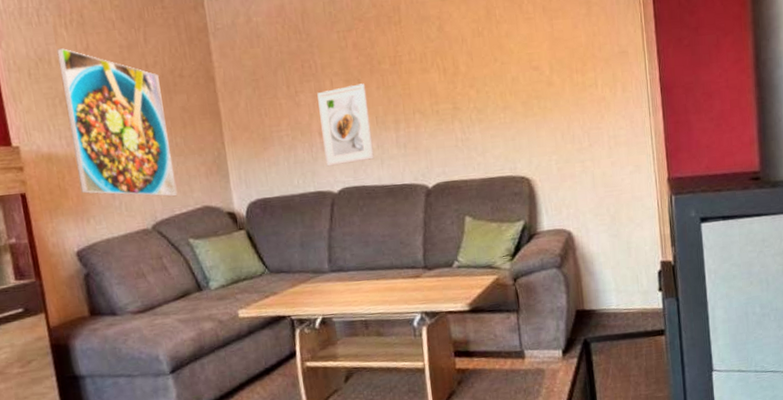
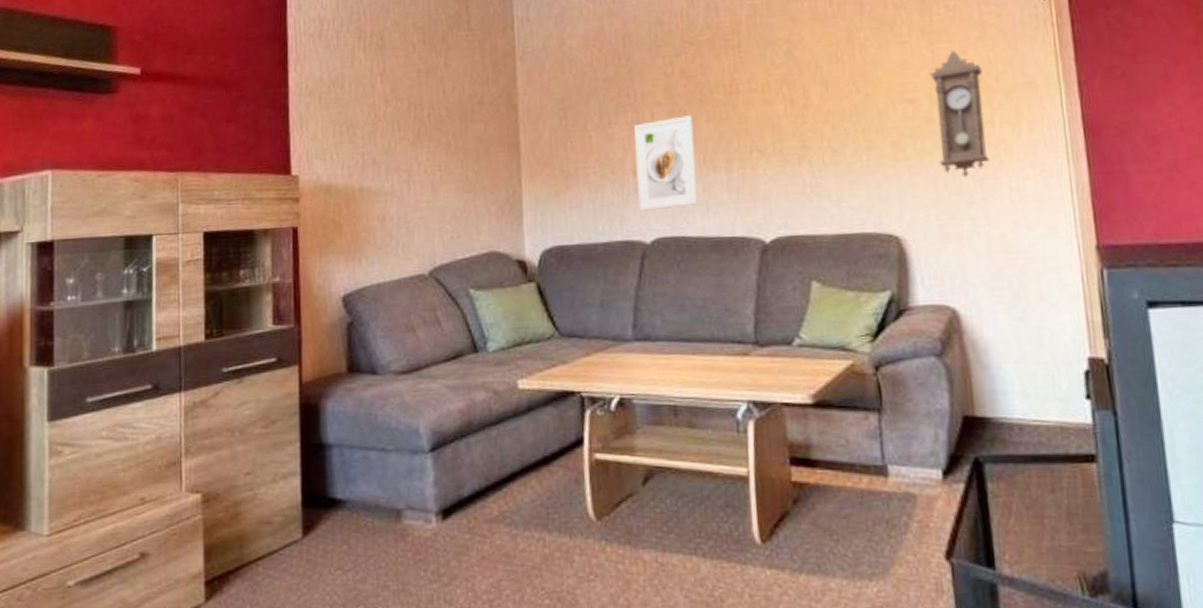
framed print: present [56,48,178,197] -> none [352,72,462,239]
pendulum clock: none [549,26,594,130] -> present [929,51,990,178]

